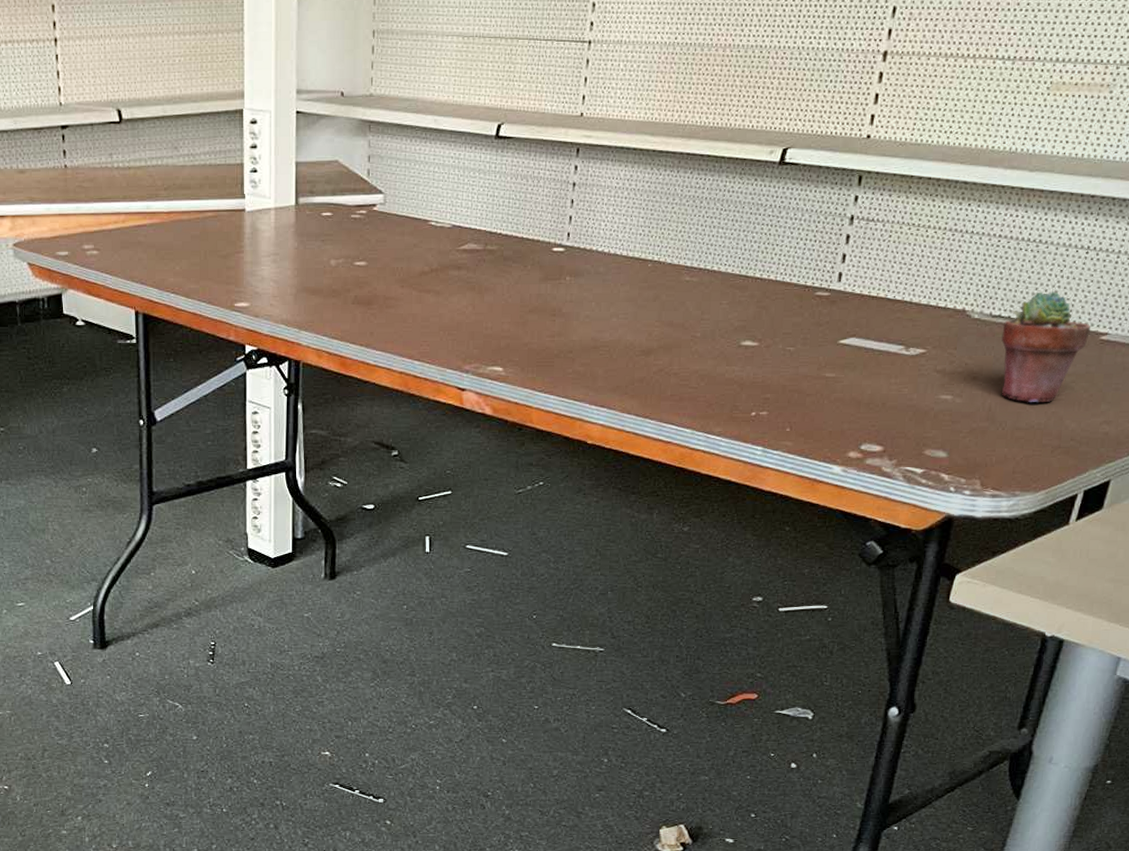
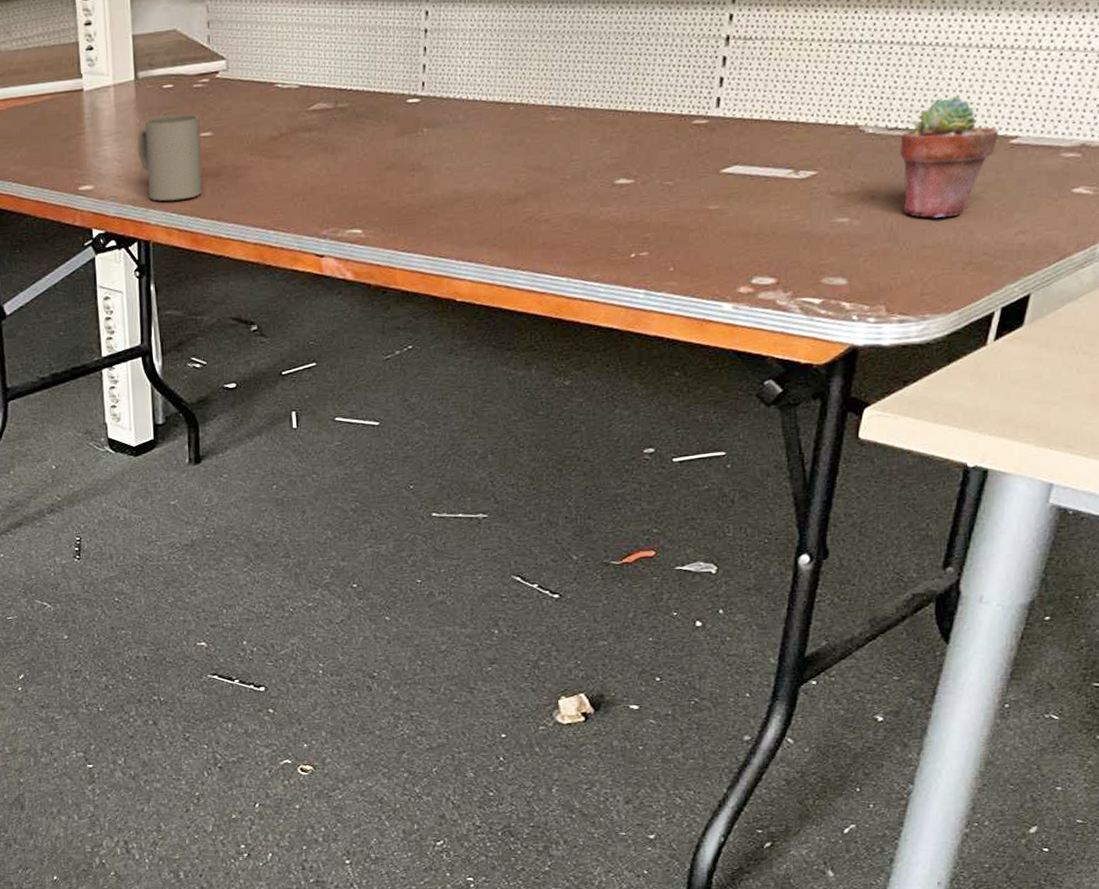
mug: none [294,243,355,324] -> present [137,114,202,201]

